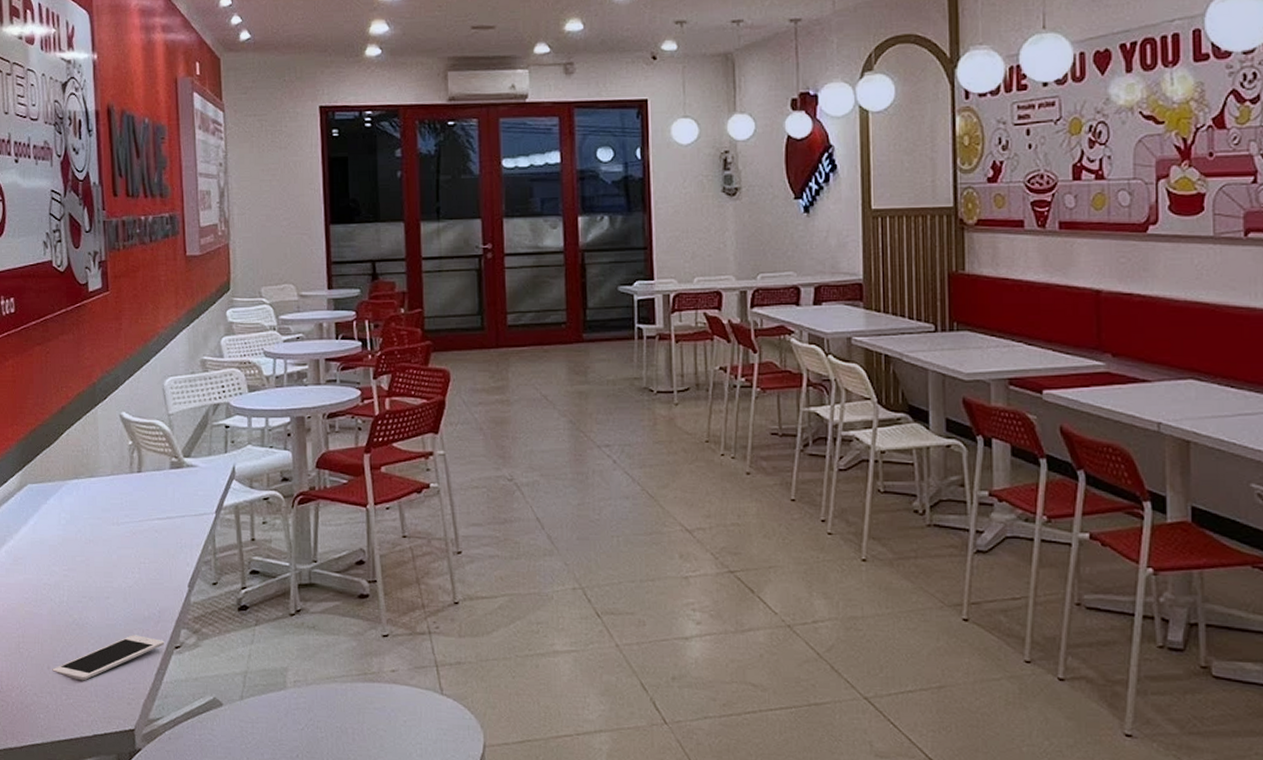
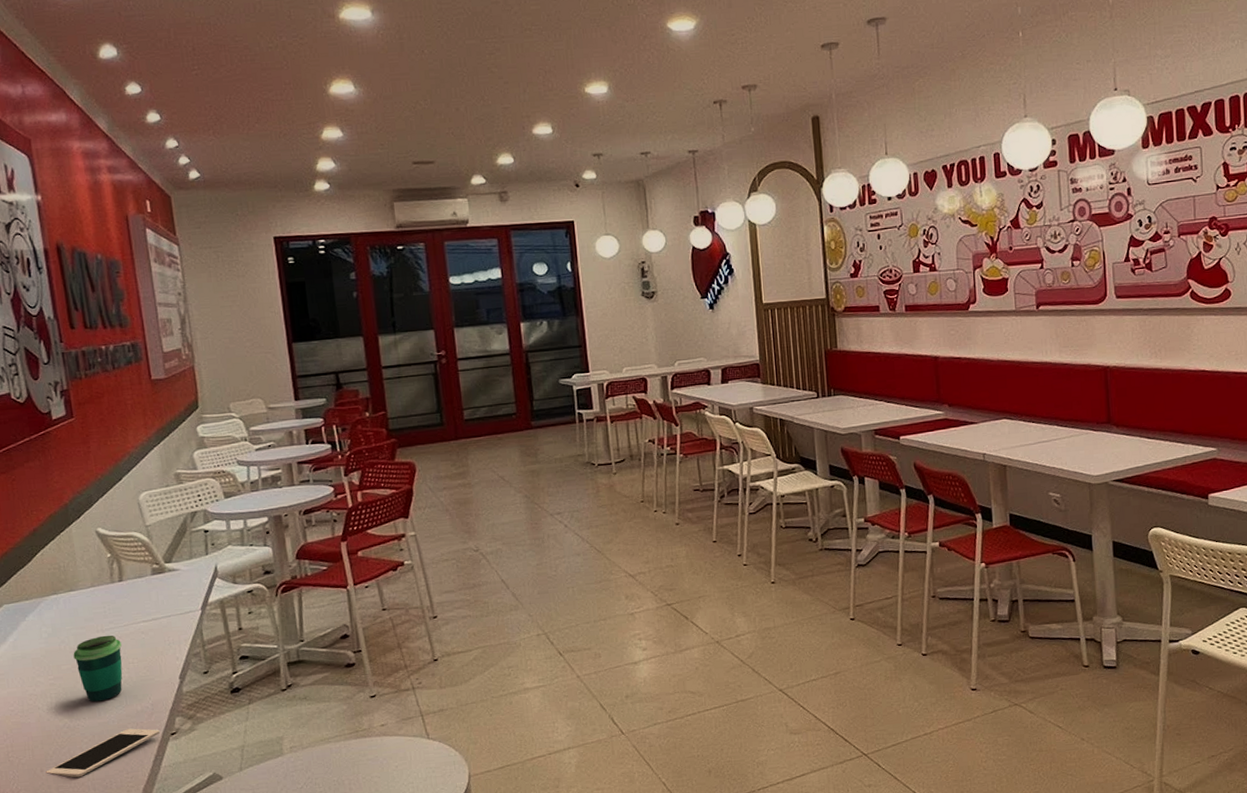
cup: none [88,529,135,601] -> present [73,635,123,702]

